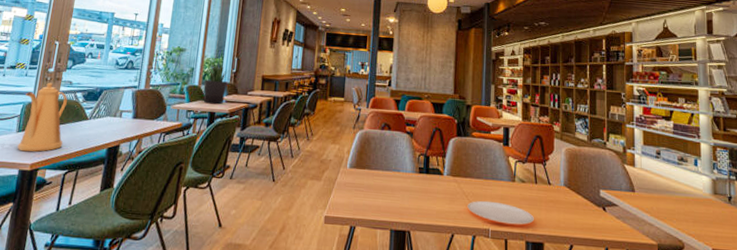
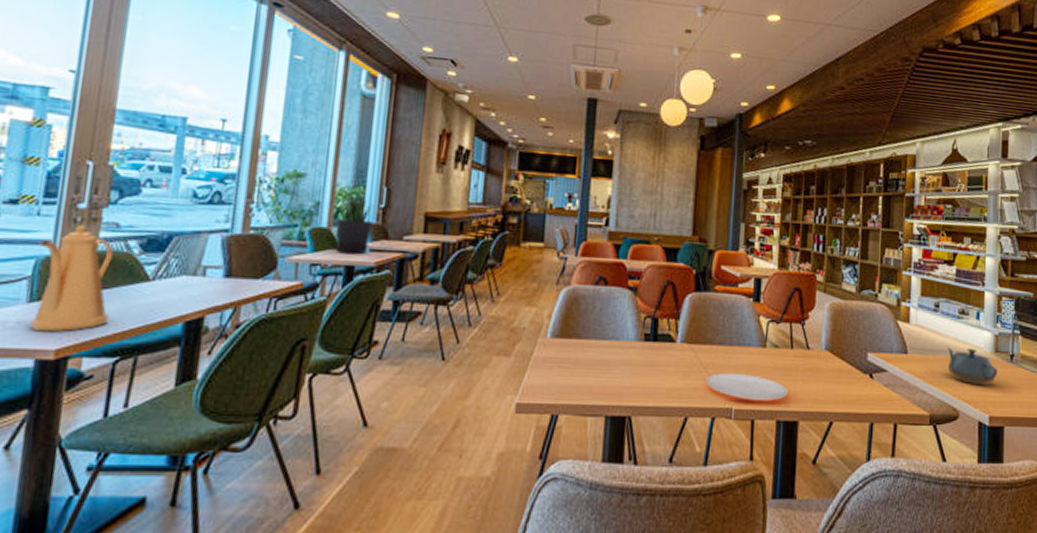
teapot: none [669,188,717,223] -> present [947,347,997,386]

